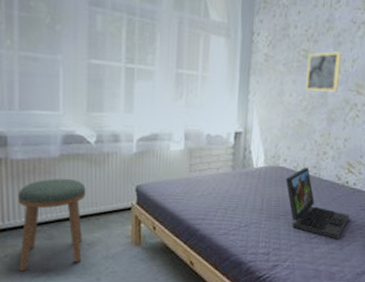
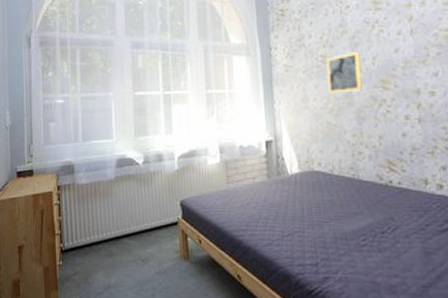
stool: present [17,178,86,272] -> none [83,198,138,289]
laptop: present [286,168,350,240] -> none [323,170,401,246]

